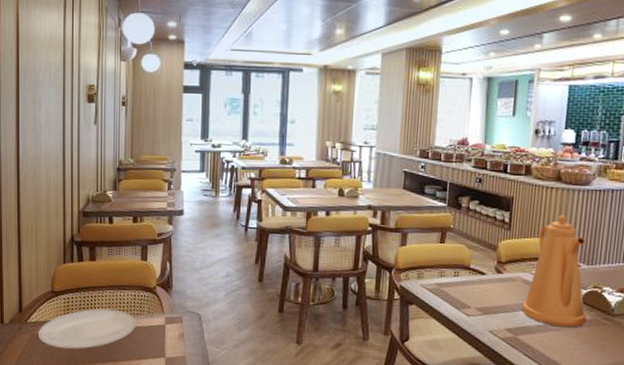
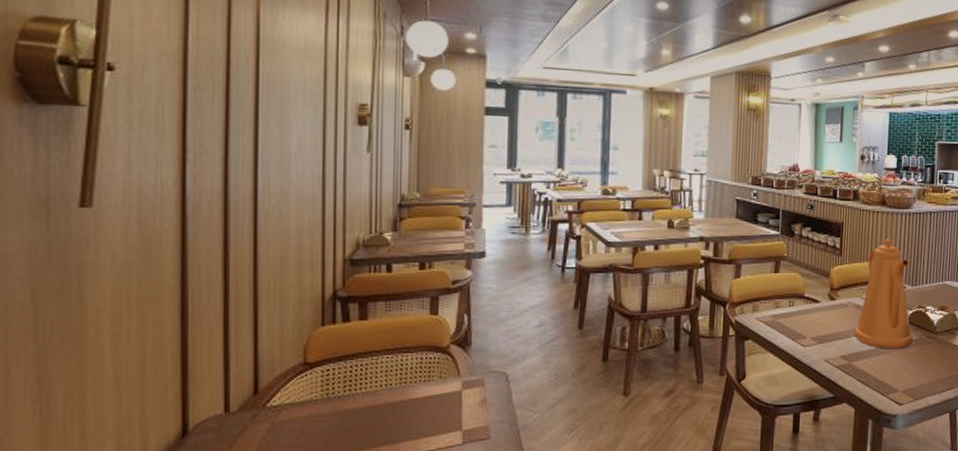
plate: present [38,308,136,350] -> none [282,378,423,436]

